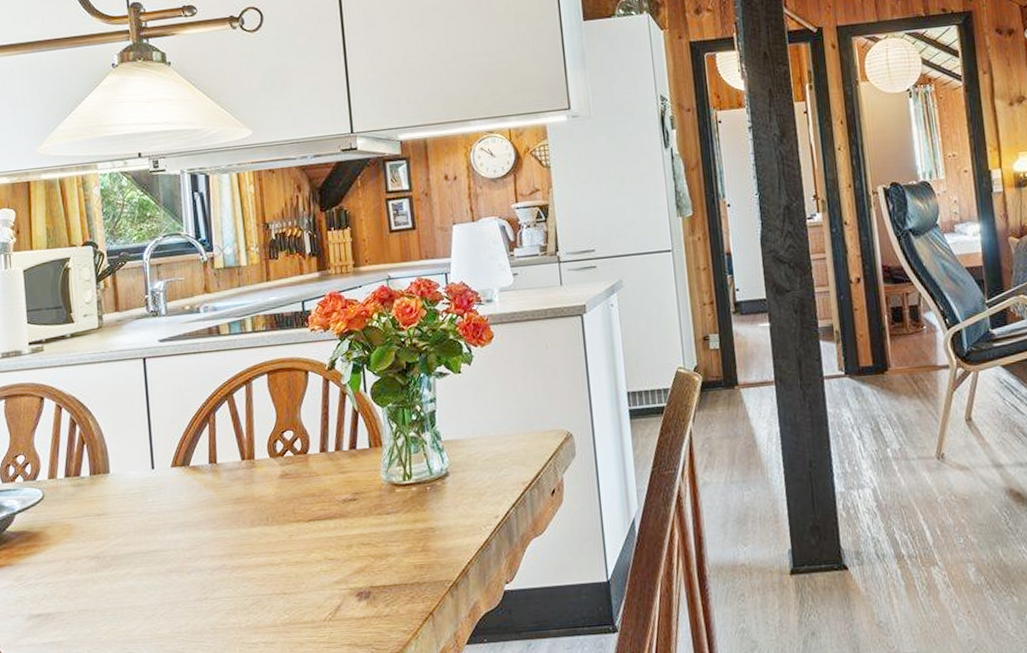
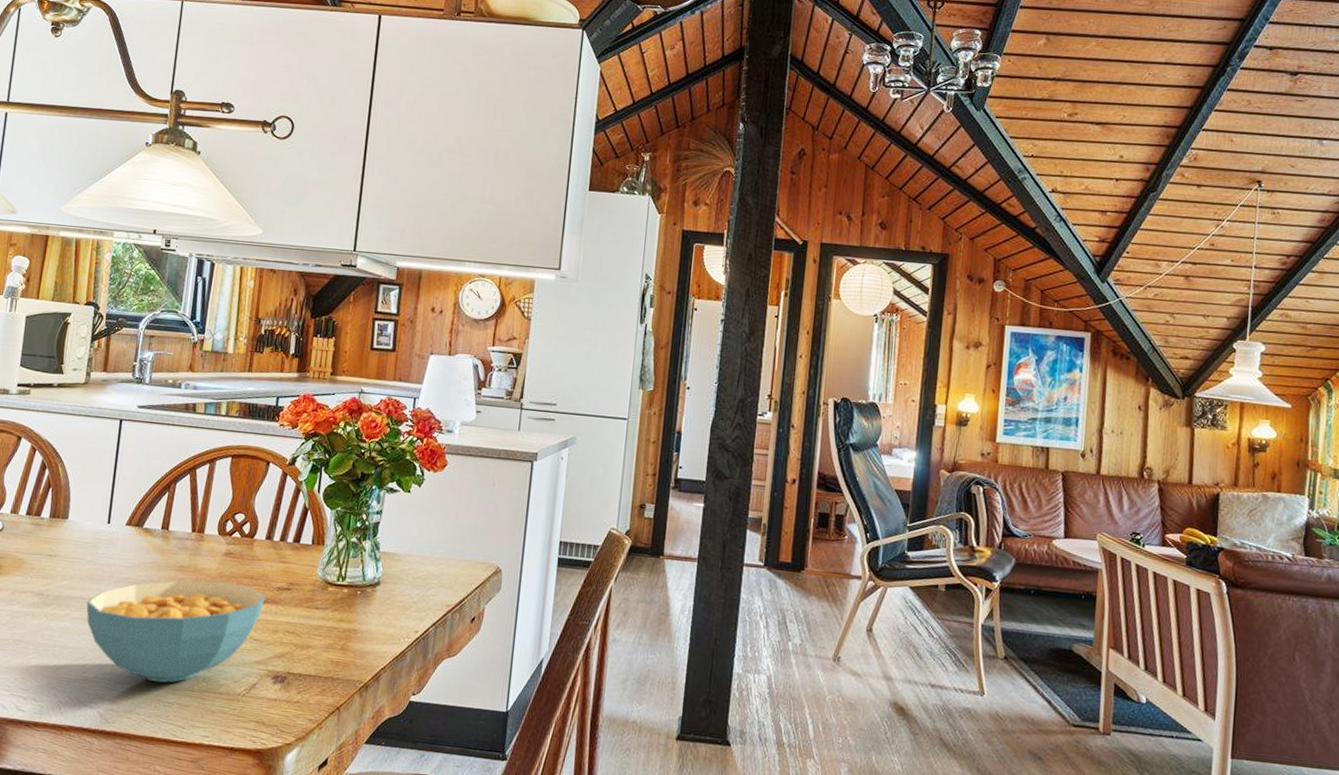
cereal bowl: none [146,505,332,625] -> present [86,580,266,683]

